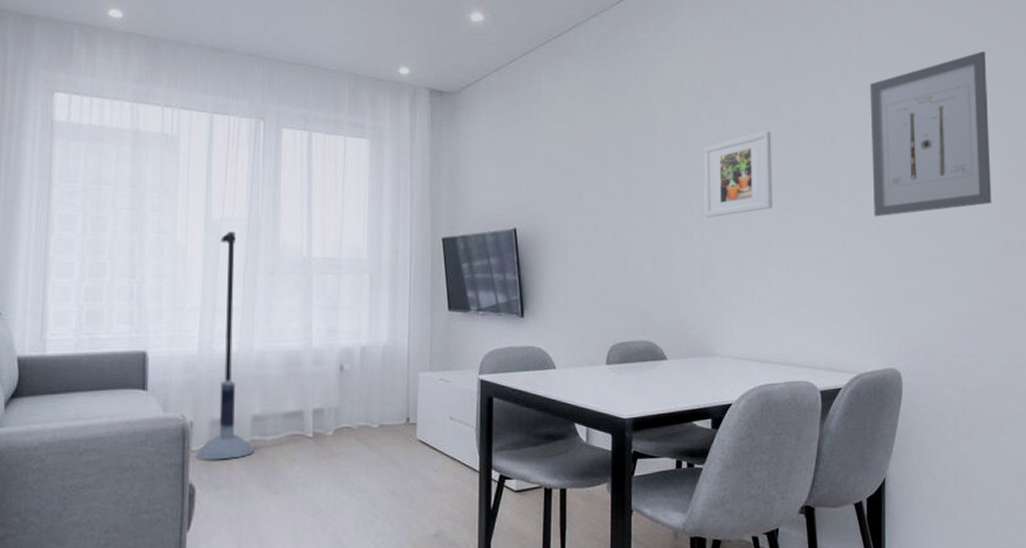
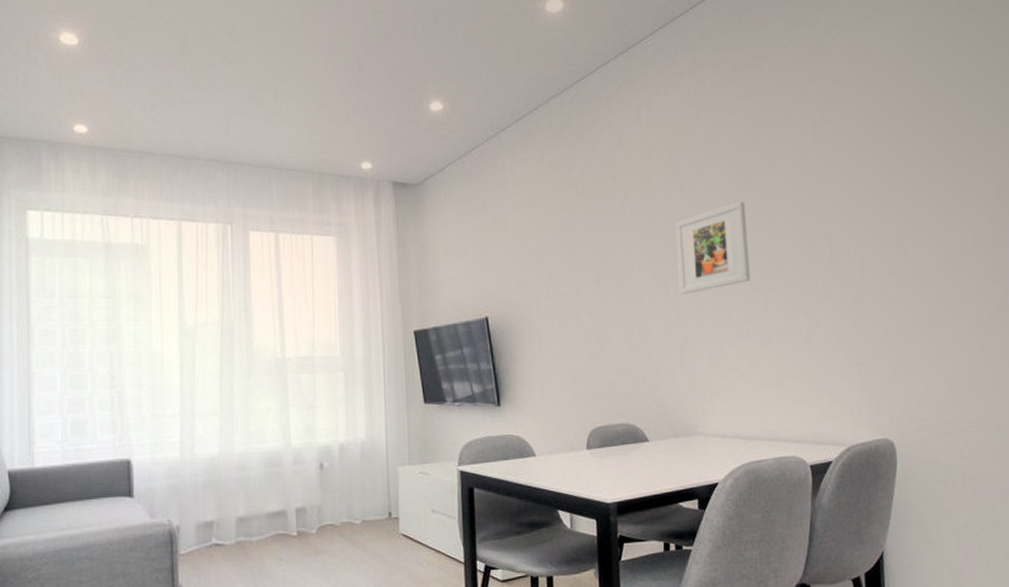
floor lamp: present [196,231,255,460] -> none [184,337,241,563]
wall art: present [870,51,992,217] -> none [846,103,983,283]

